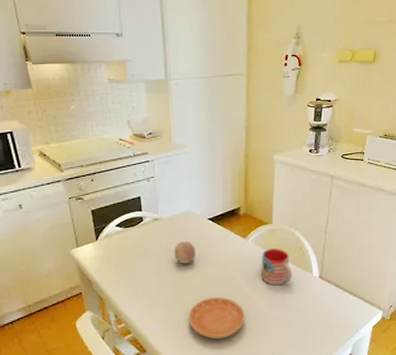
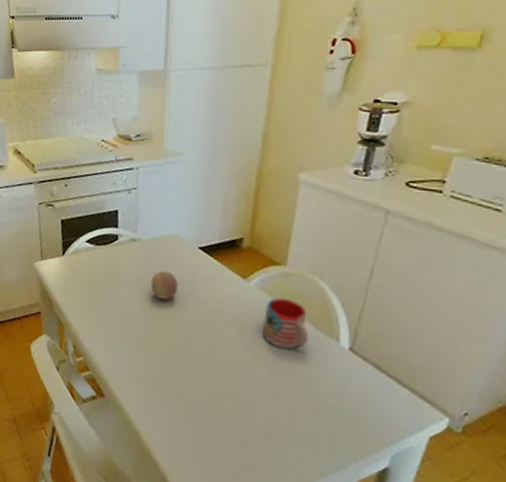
saucer: present [188,296,245,340] -> none [159,347,234,403]

